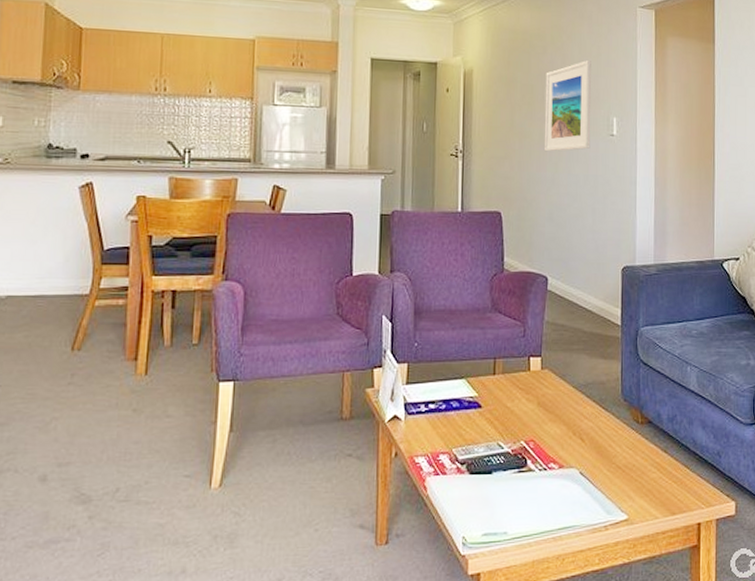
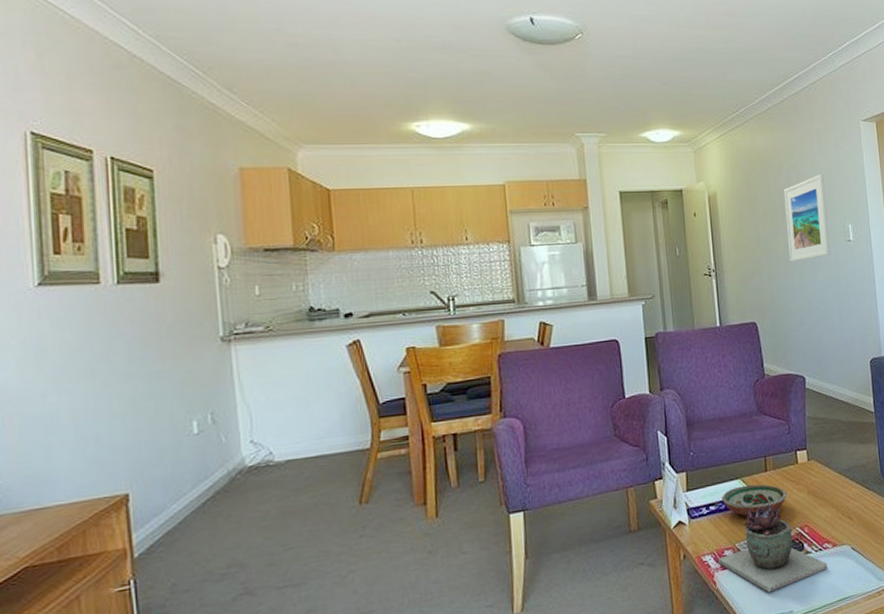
succulent plant: none [432,411,551,508] -> present [718,504,828,593]
decorative bowl: none [443,386,515,421] -> present [722,484,787,517]

